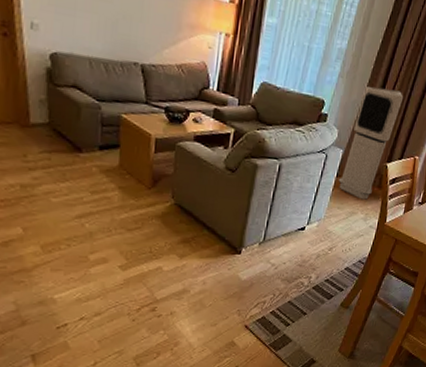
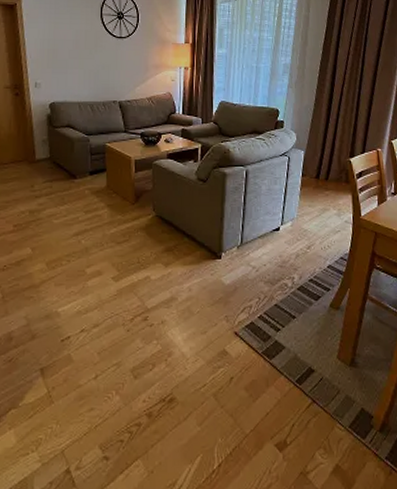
air purifier: present [338,86,404,200] -> none [304,91,354,196]

